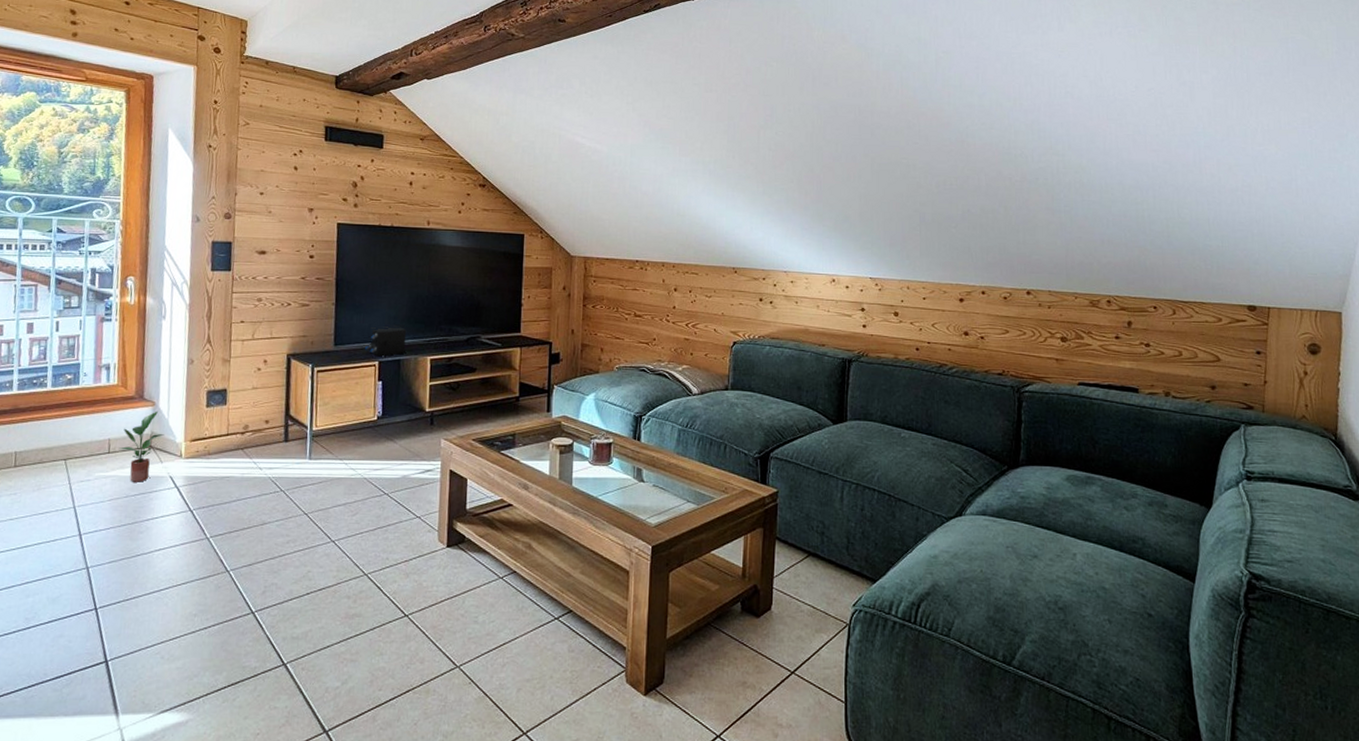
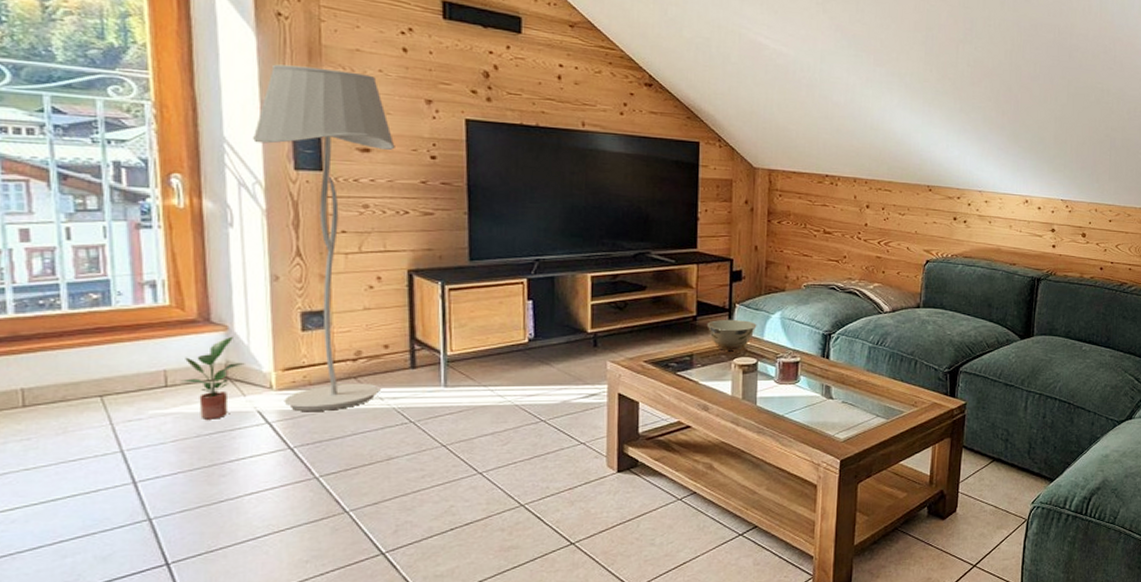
floor lamp: none [185,186,284,479] -> present [253,64,395,412]
speaker: present [365,326,407,357] -> none [510,239,561,273]
bowl: none [528,400,573,431] -> present [706,319,757,350]

